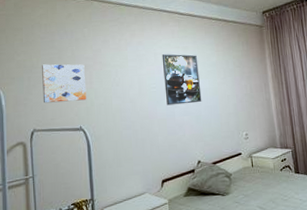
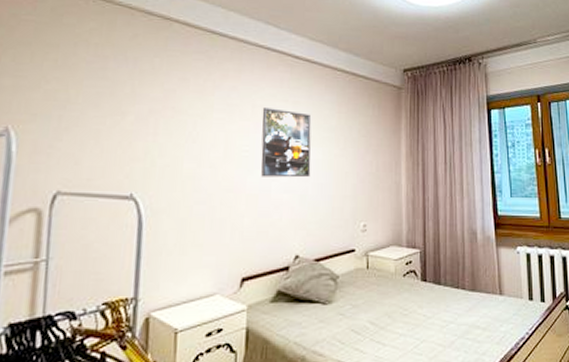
wall art: present [42,64,87,104] -> none [78,100,149,158]

